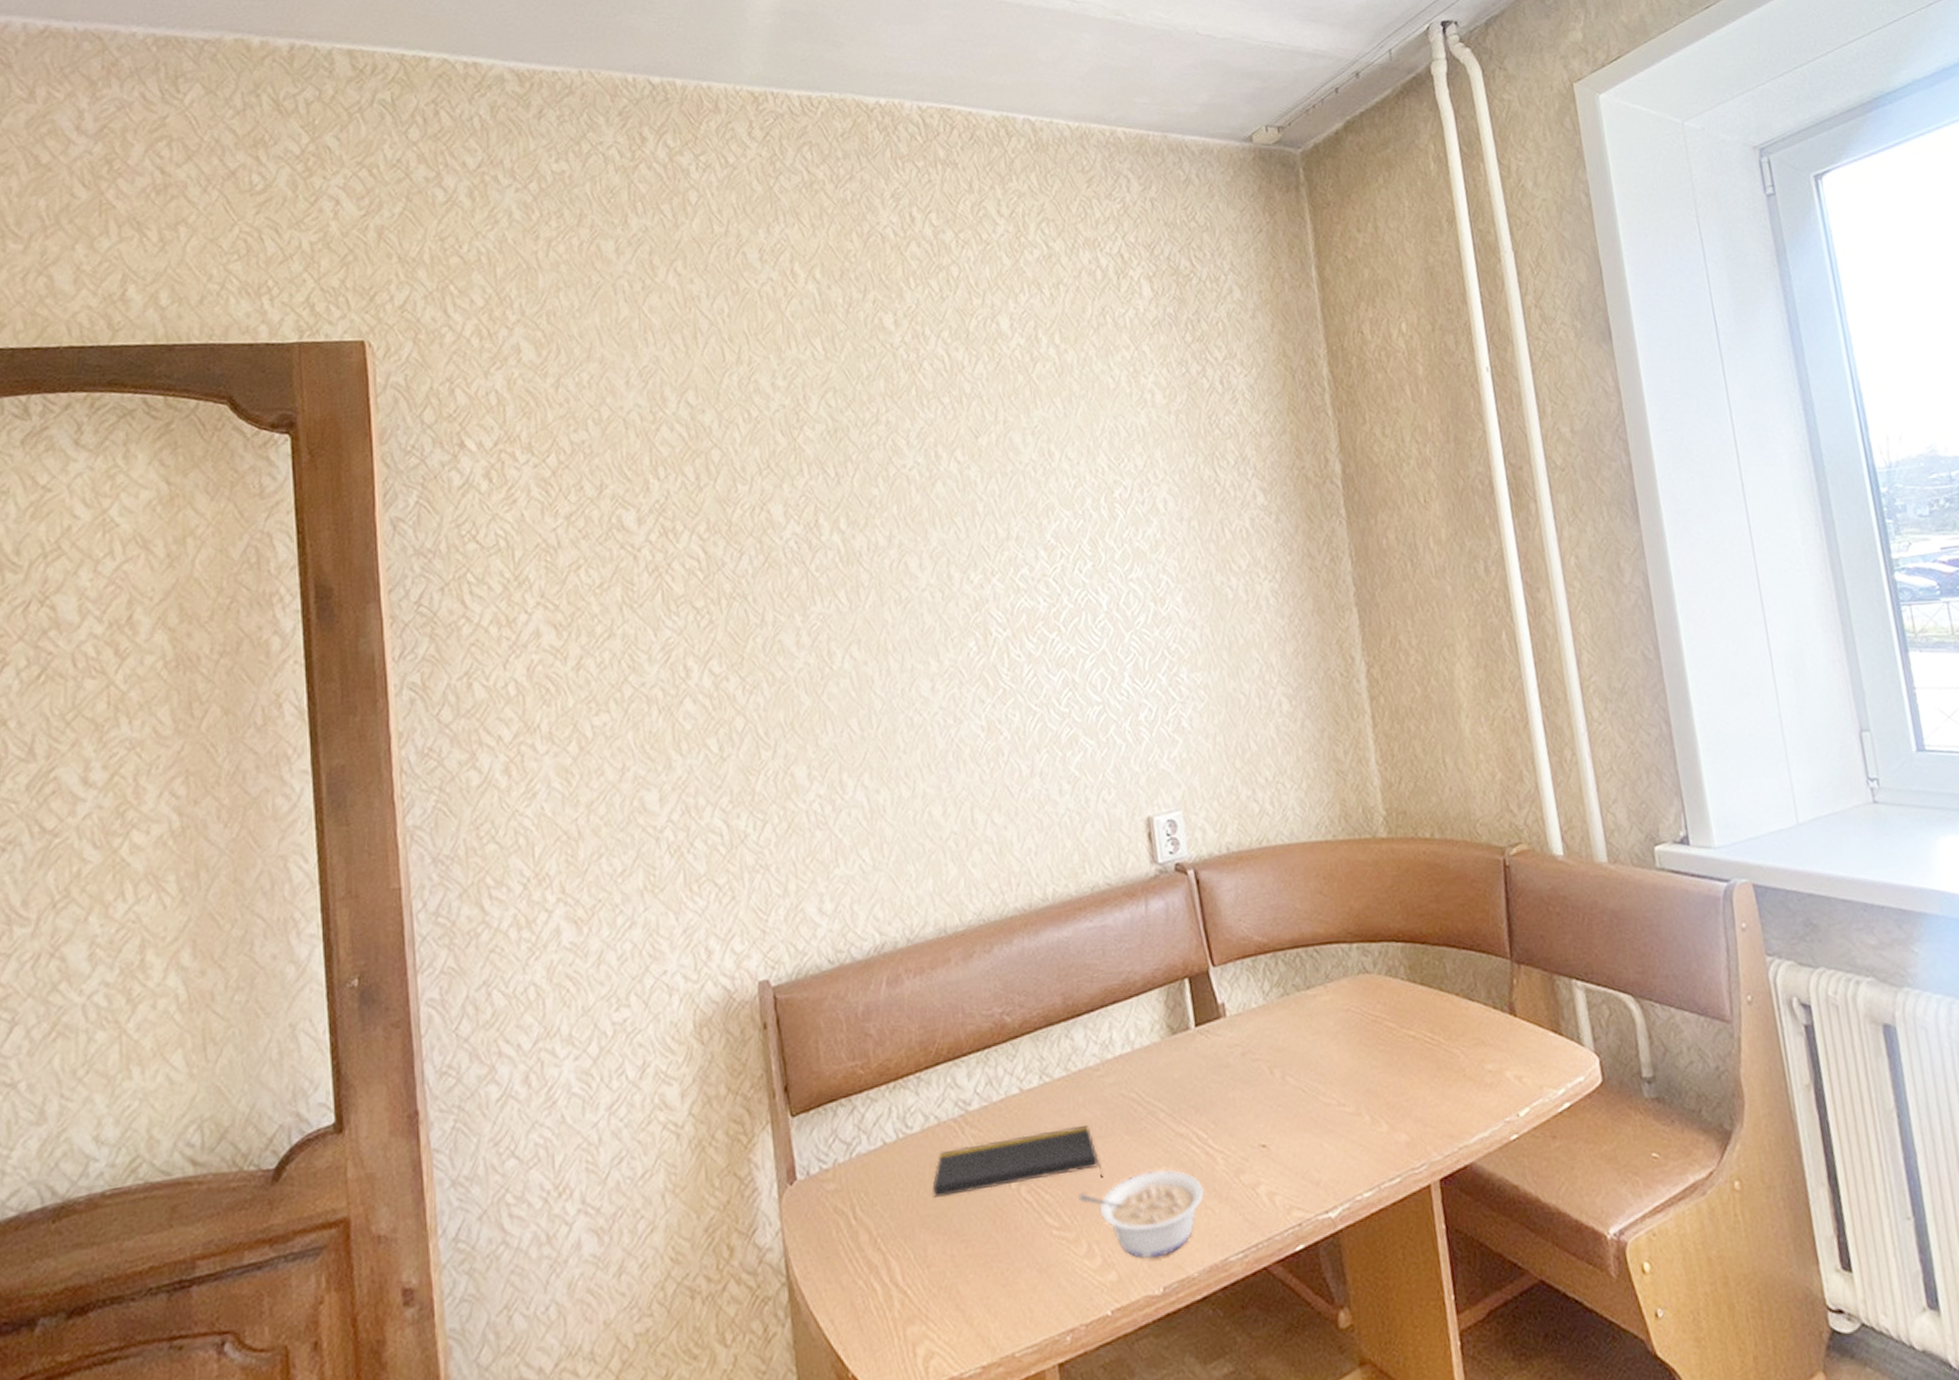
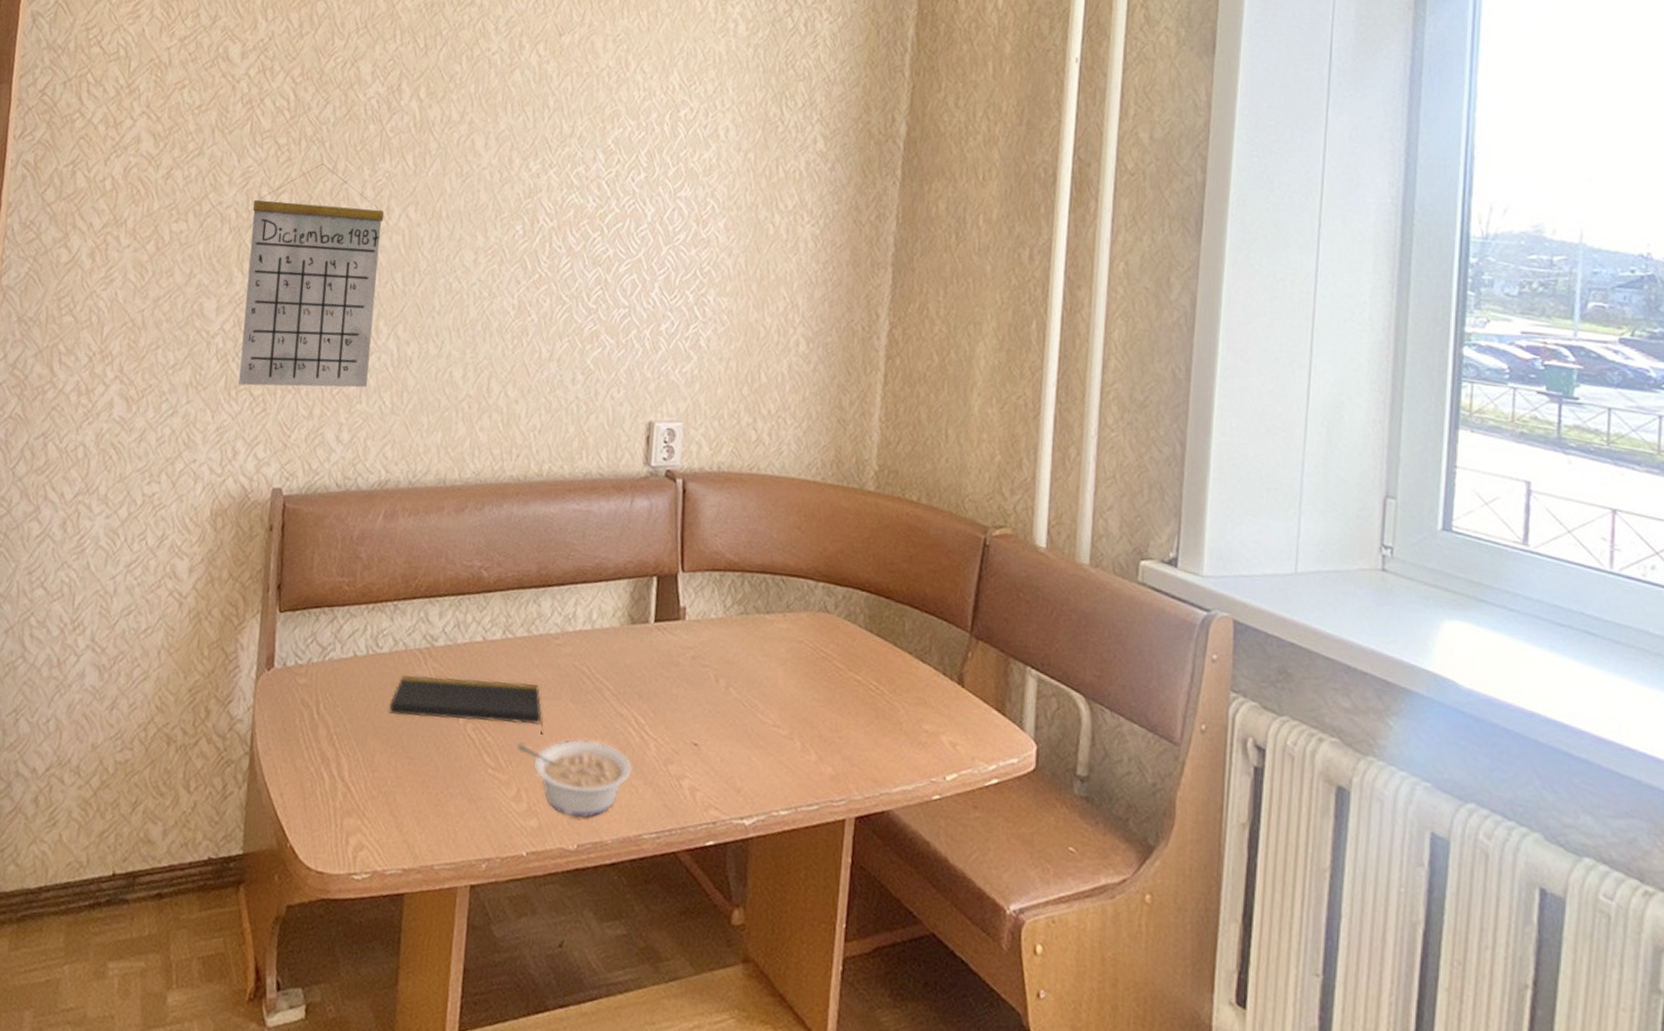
calendar: none [679,618,843,877] -> present [238,163,385,388]

